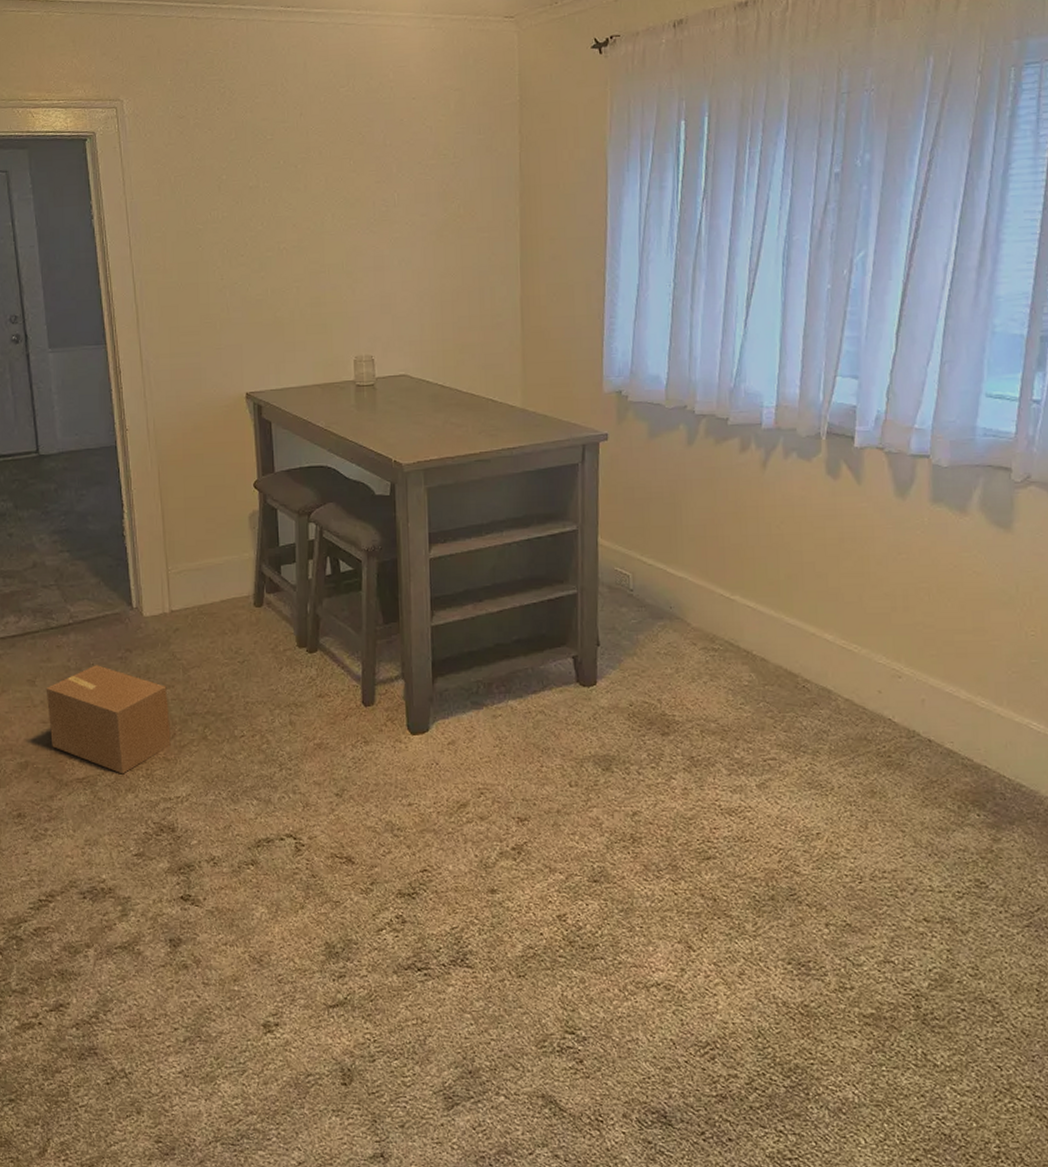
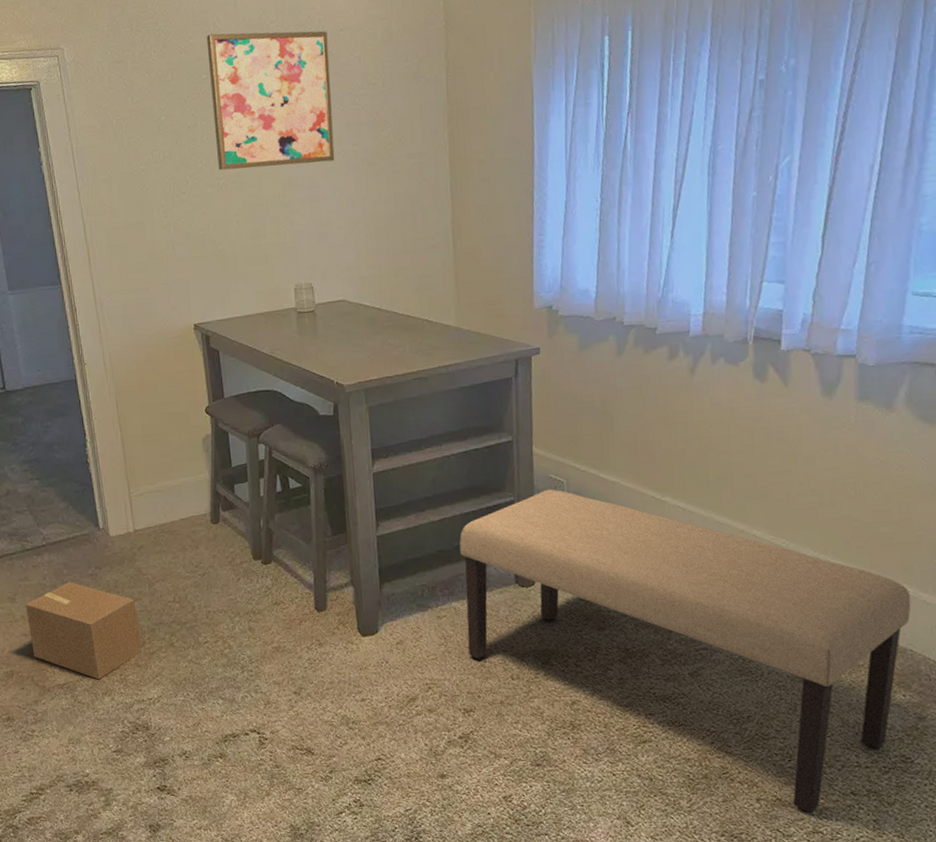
wall art: none [273,94,402,234] -> present [206,30,335,171]
bench: none [519,582,986,940] -> present [459,489,911,813]

